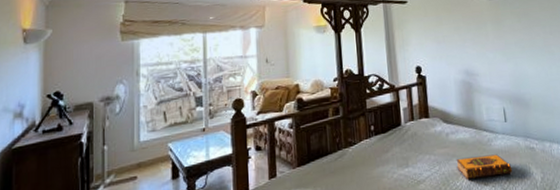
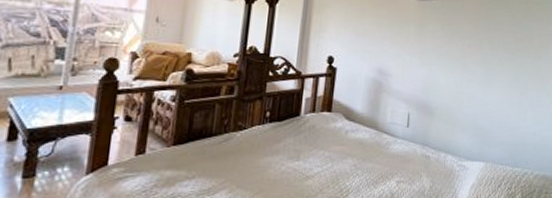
hardback book: present [456,154,513,179] -> none [349,158,405,180]

